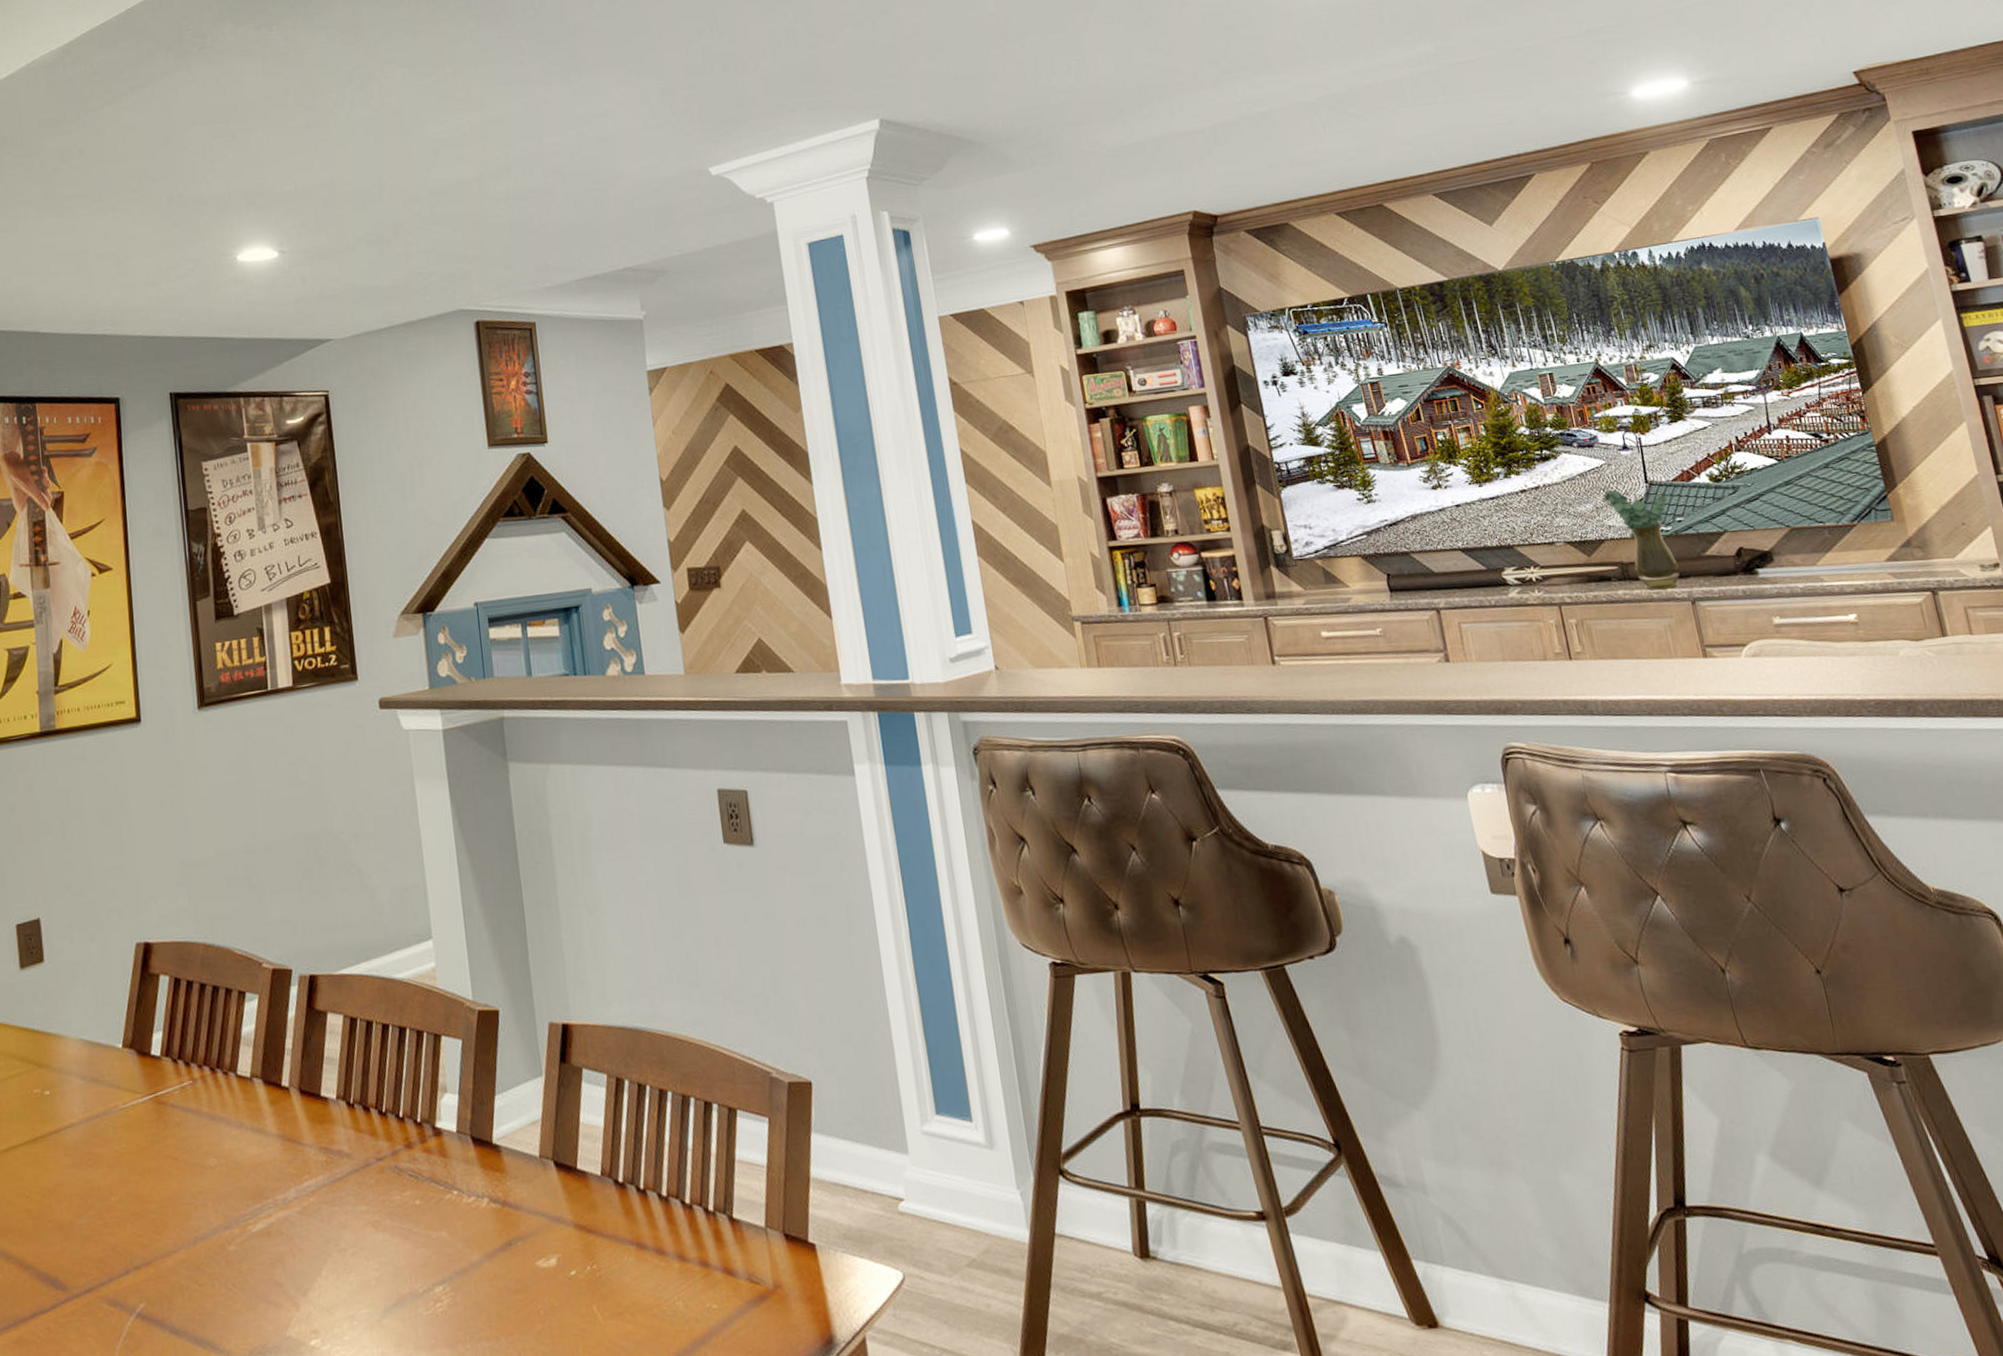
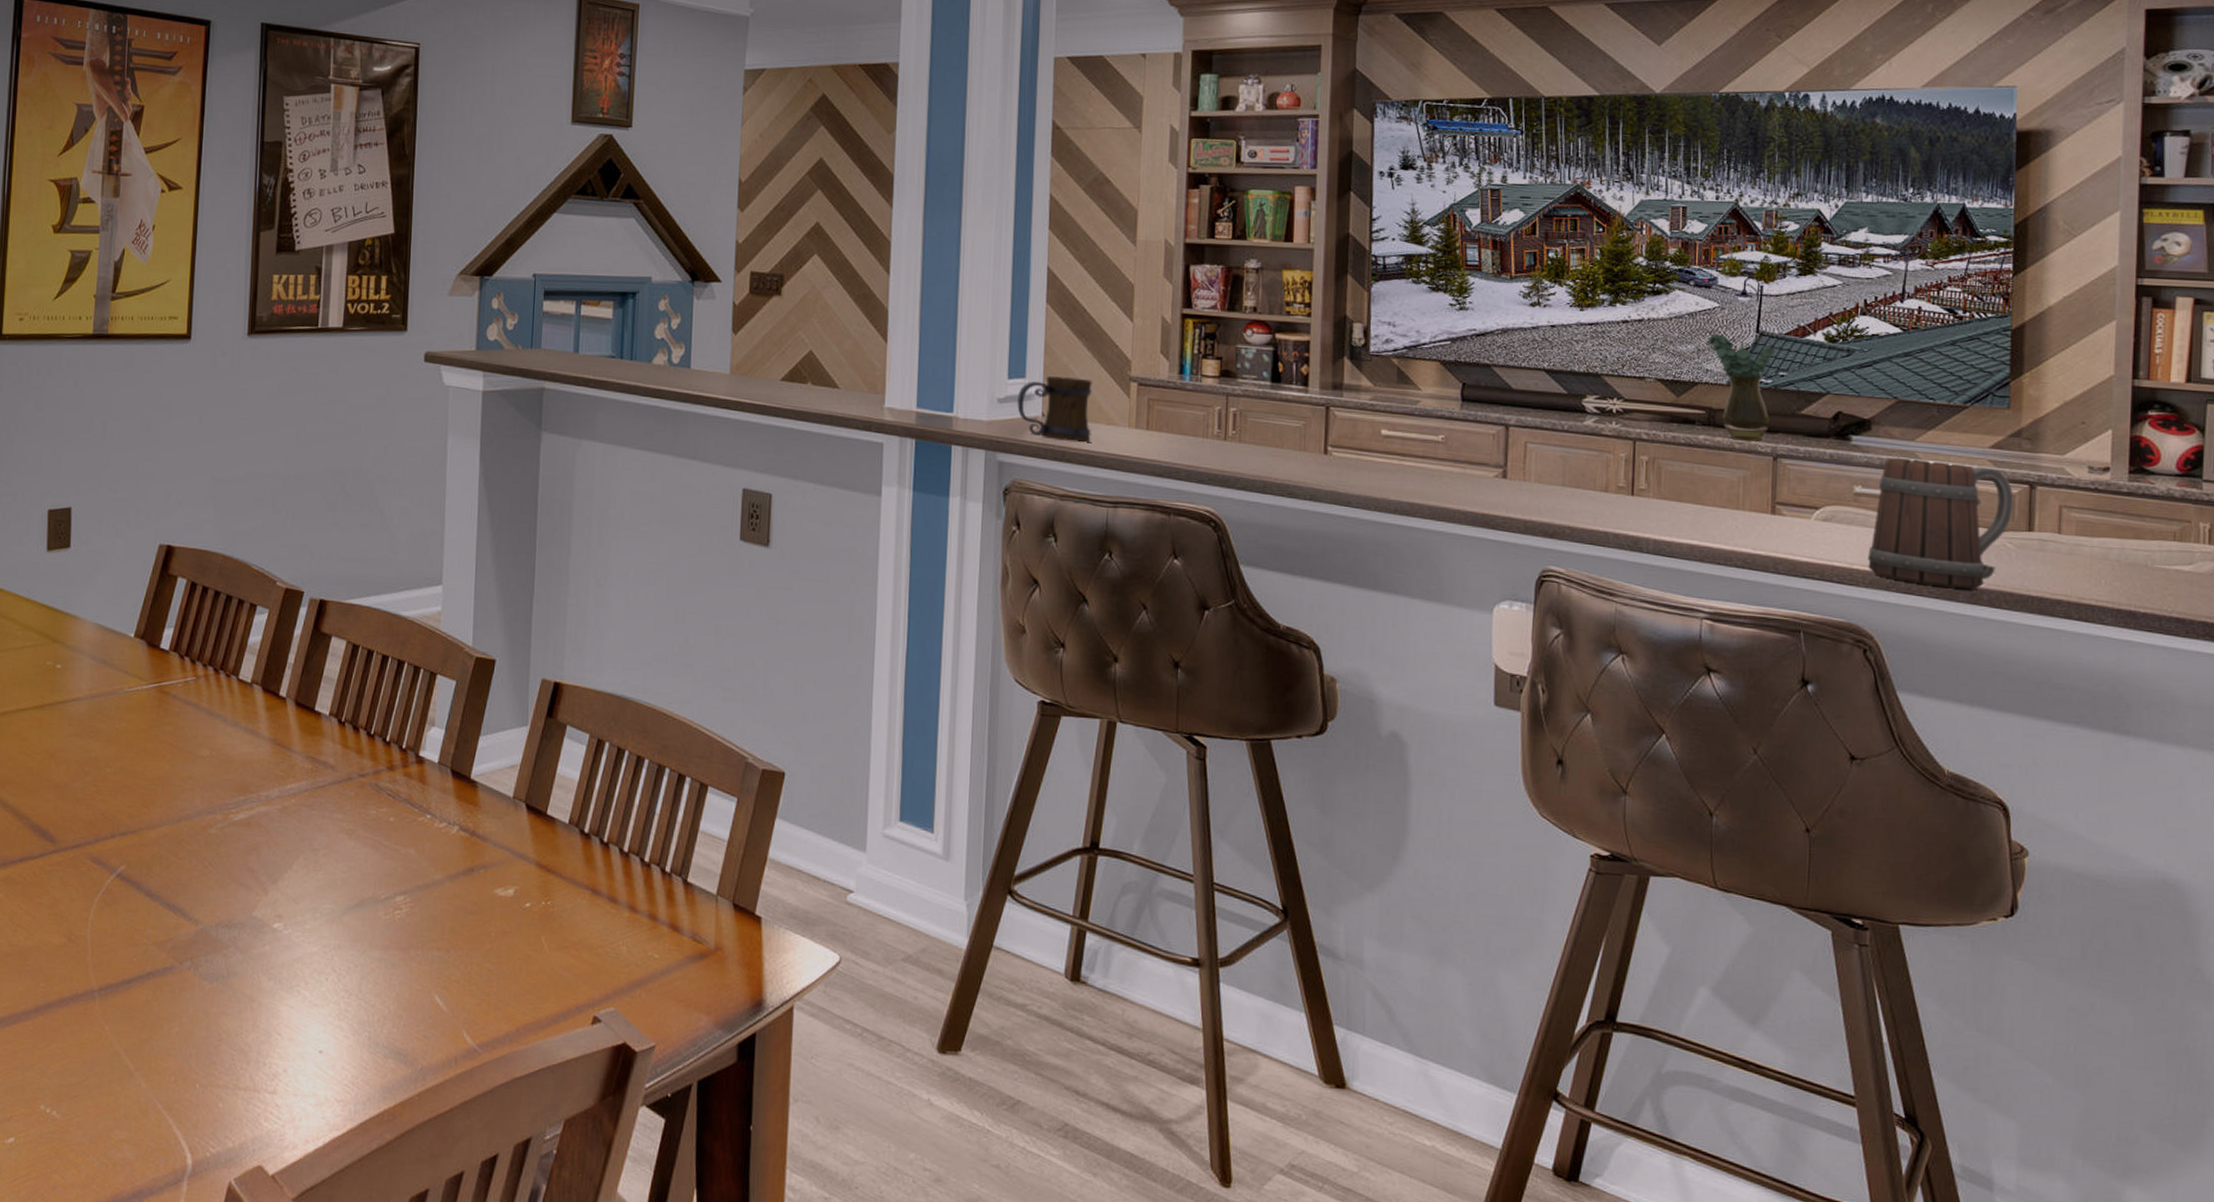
beer mug: none [967,625,1048,692] -> present [1016,376,1092,443]
beer mug: none [1793,580,1924,705] -> present [1868,457,2014,589]

